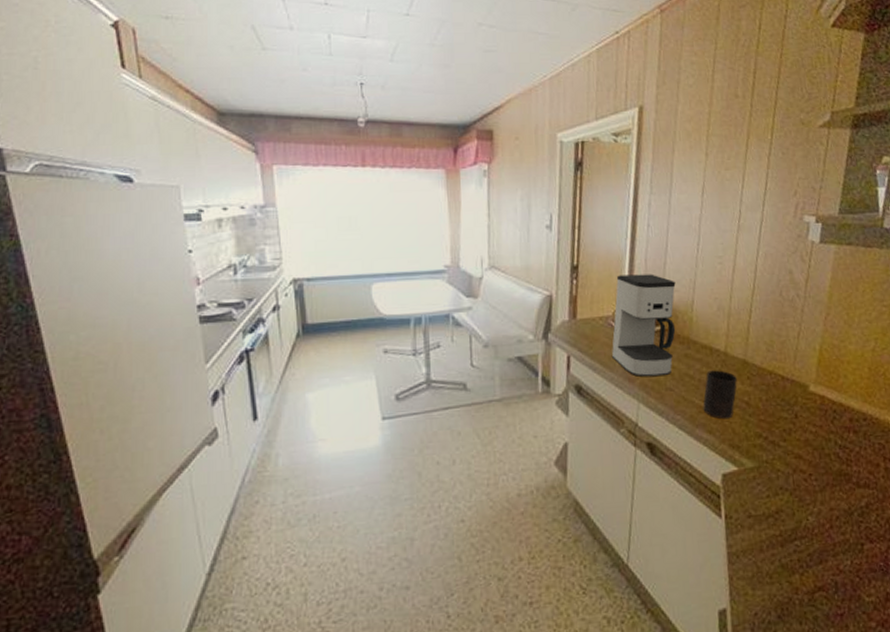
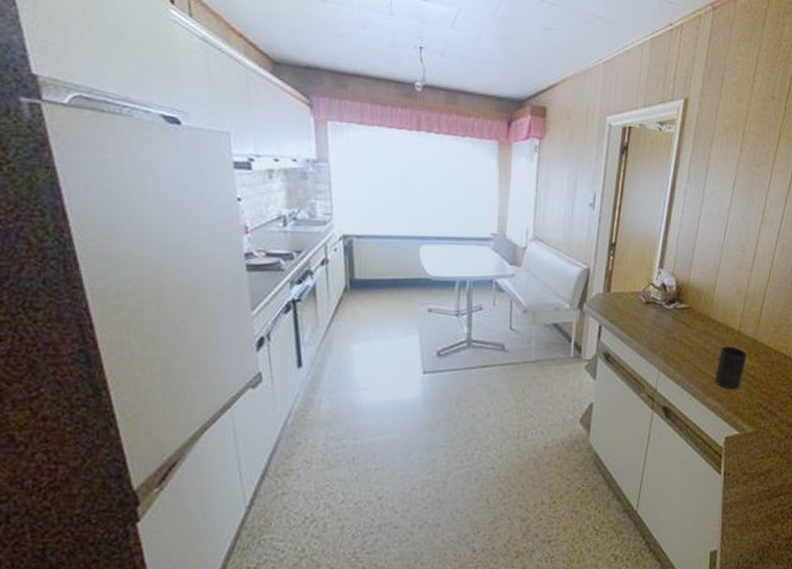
coffee maker: present [612,274,676,377] -> none [640,255,702,349]

